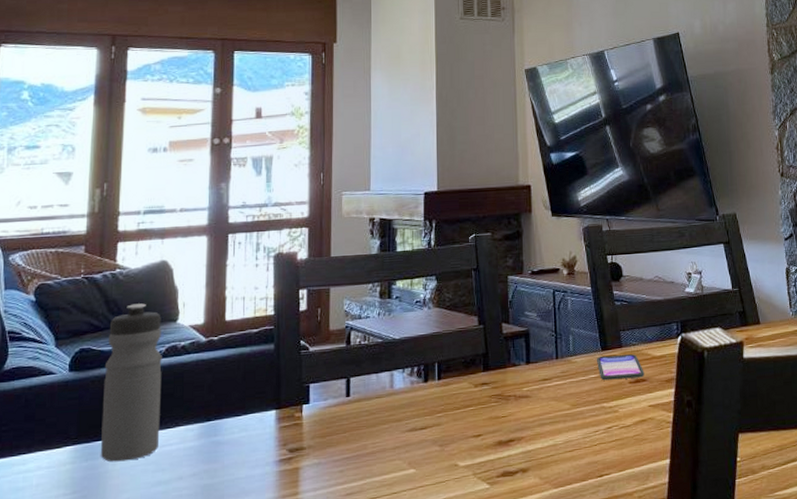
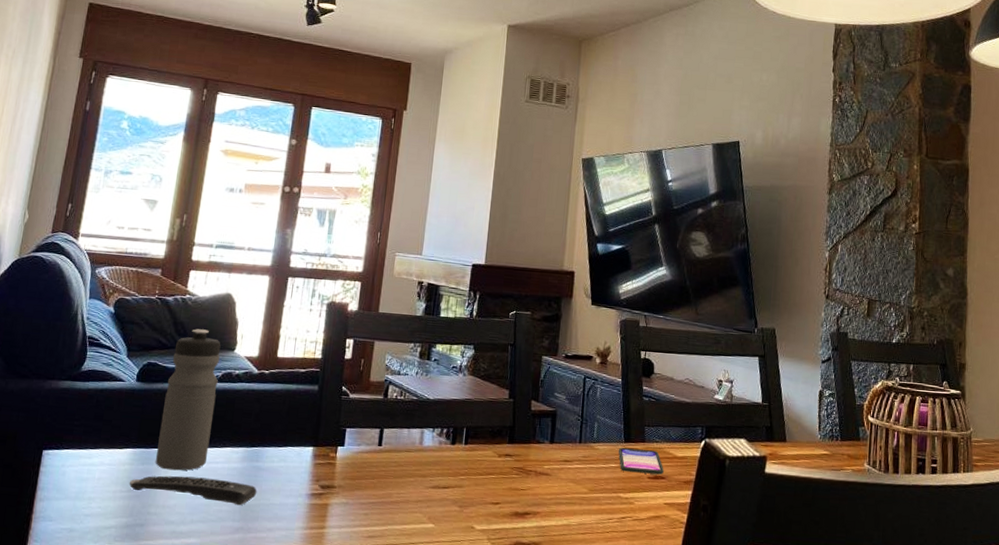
remote control: none [72,461,219,491] -> present [129,476,257,506]

